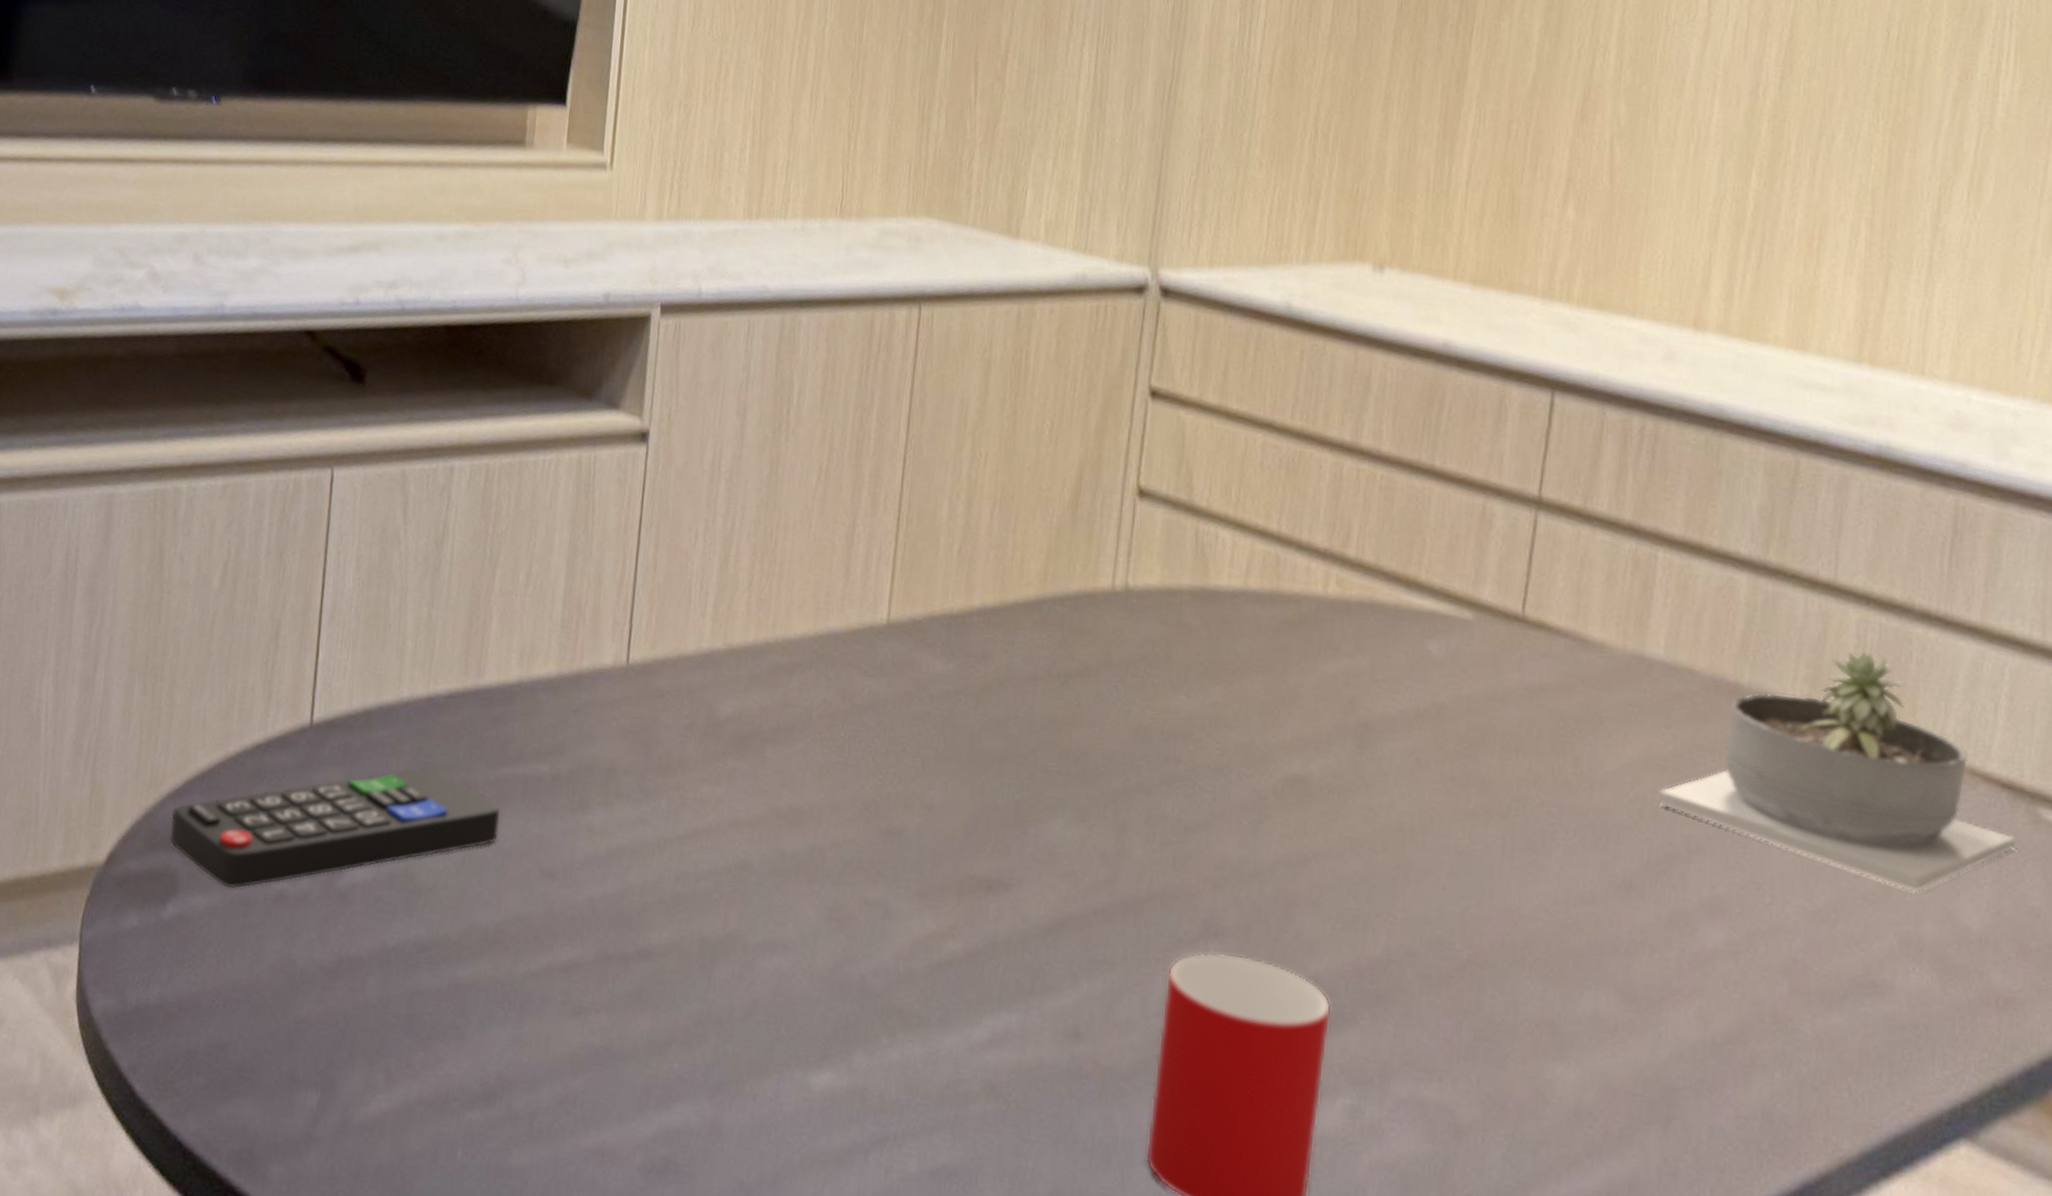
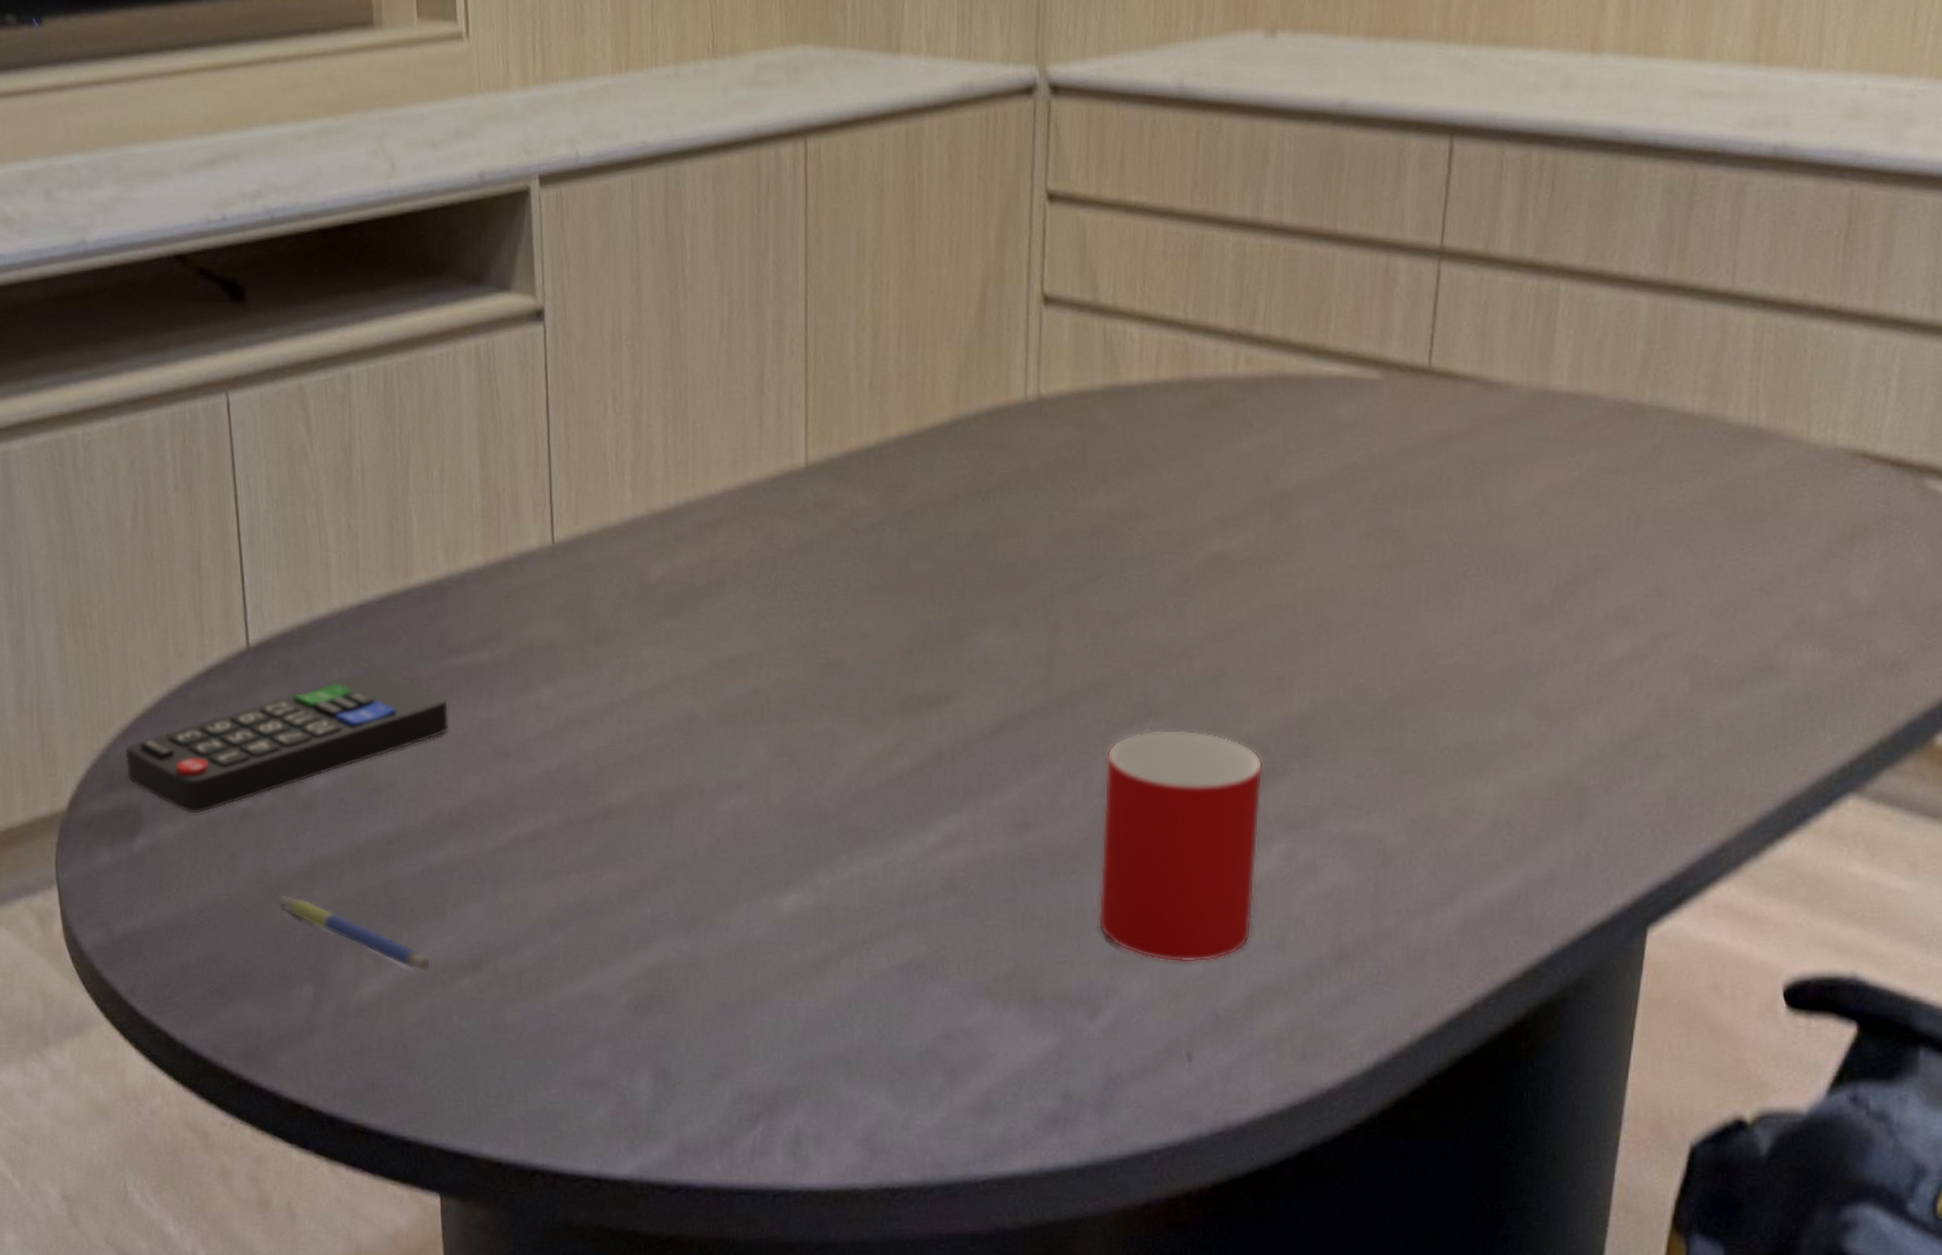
pen: none [298,989,444,1096] -> present [278,895,431,971]
succulent planter: present [1656,650,2016,893] -> none [1563,353,1903,577]

